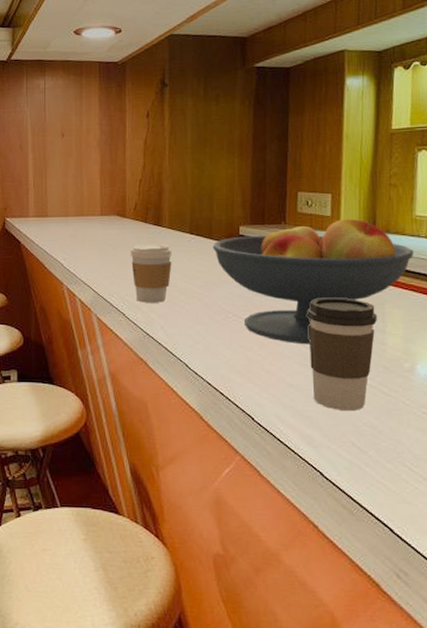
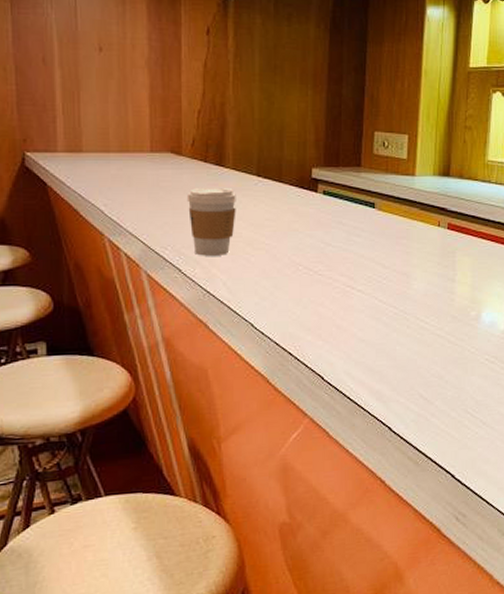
fruit bowl: present [213,218,414,345] -> none [283,162,484,297]
coffee cup: present [307,297,377,411] -> none [380,246,448,363]

